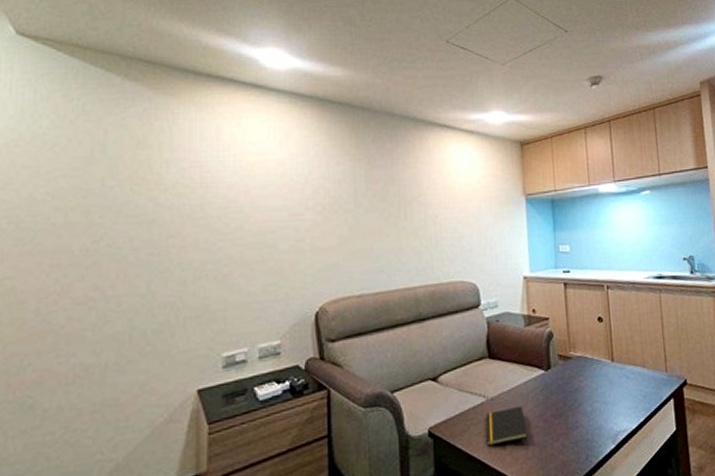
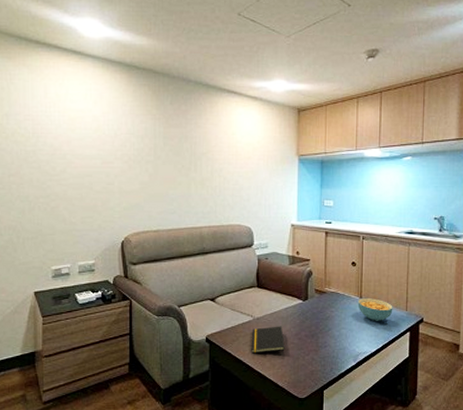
cereal bowl: none [609,360,651,389] -> present [357,298,393,321]

